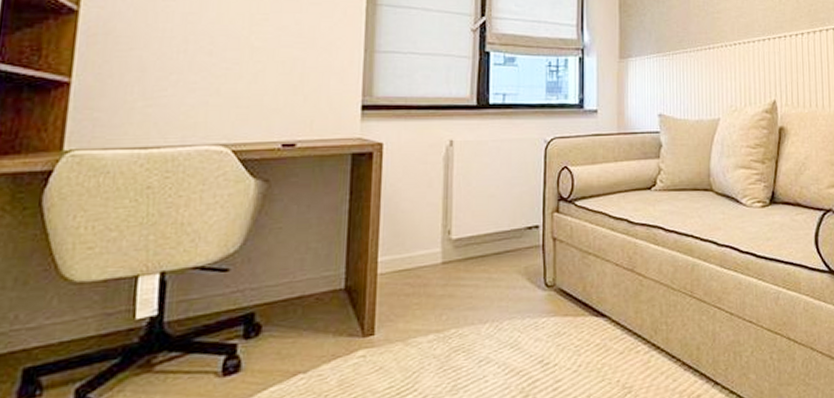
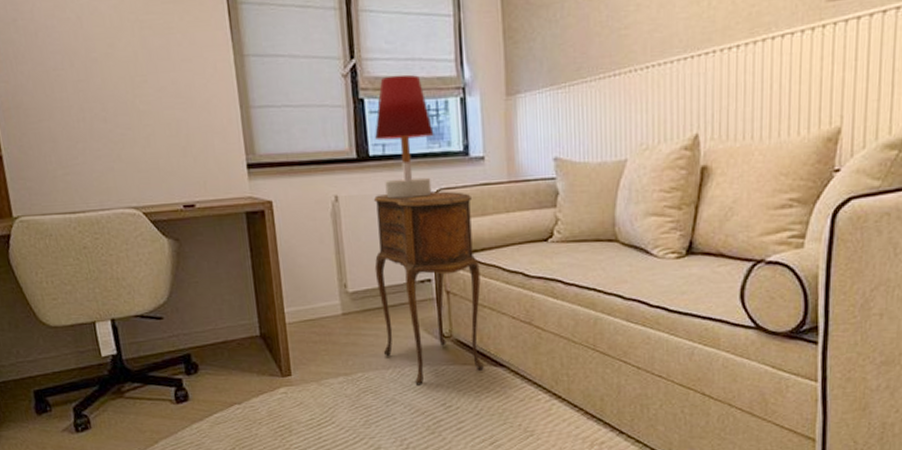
side table: none [481,140,587,341] -> present [373,191,484,385]
table lamp: none [497,34,553,145] -> present [375,74,434,199]

